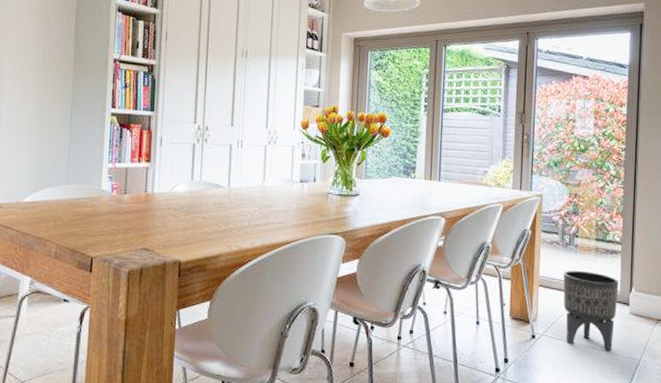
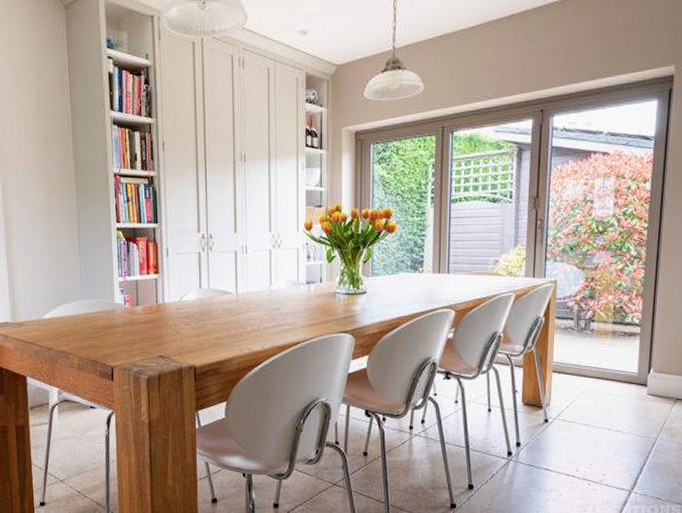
planter: present [563,271,619,351] -> none [577,355,637,431]

